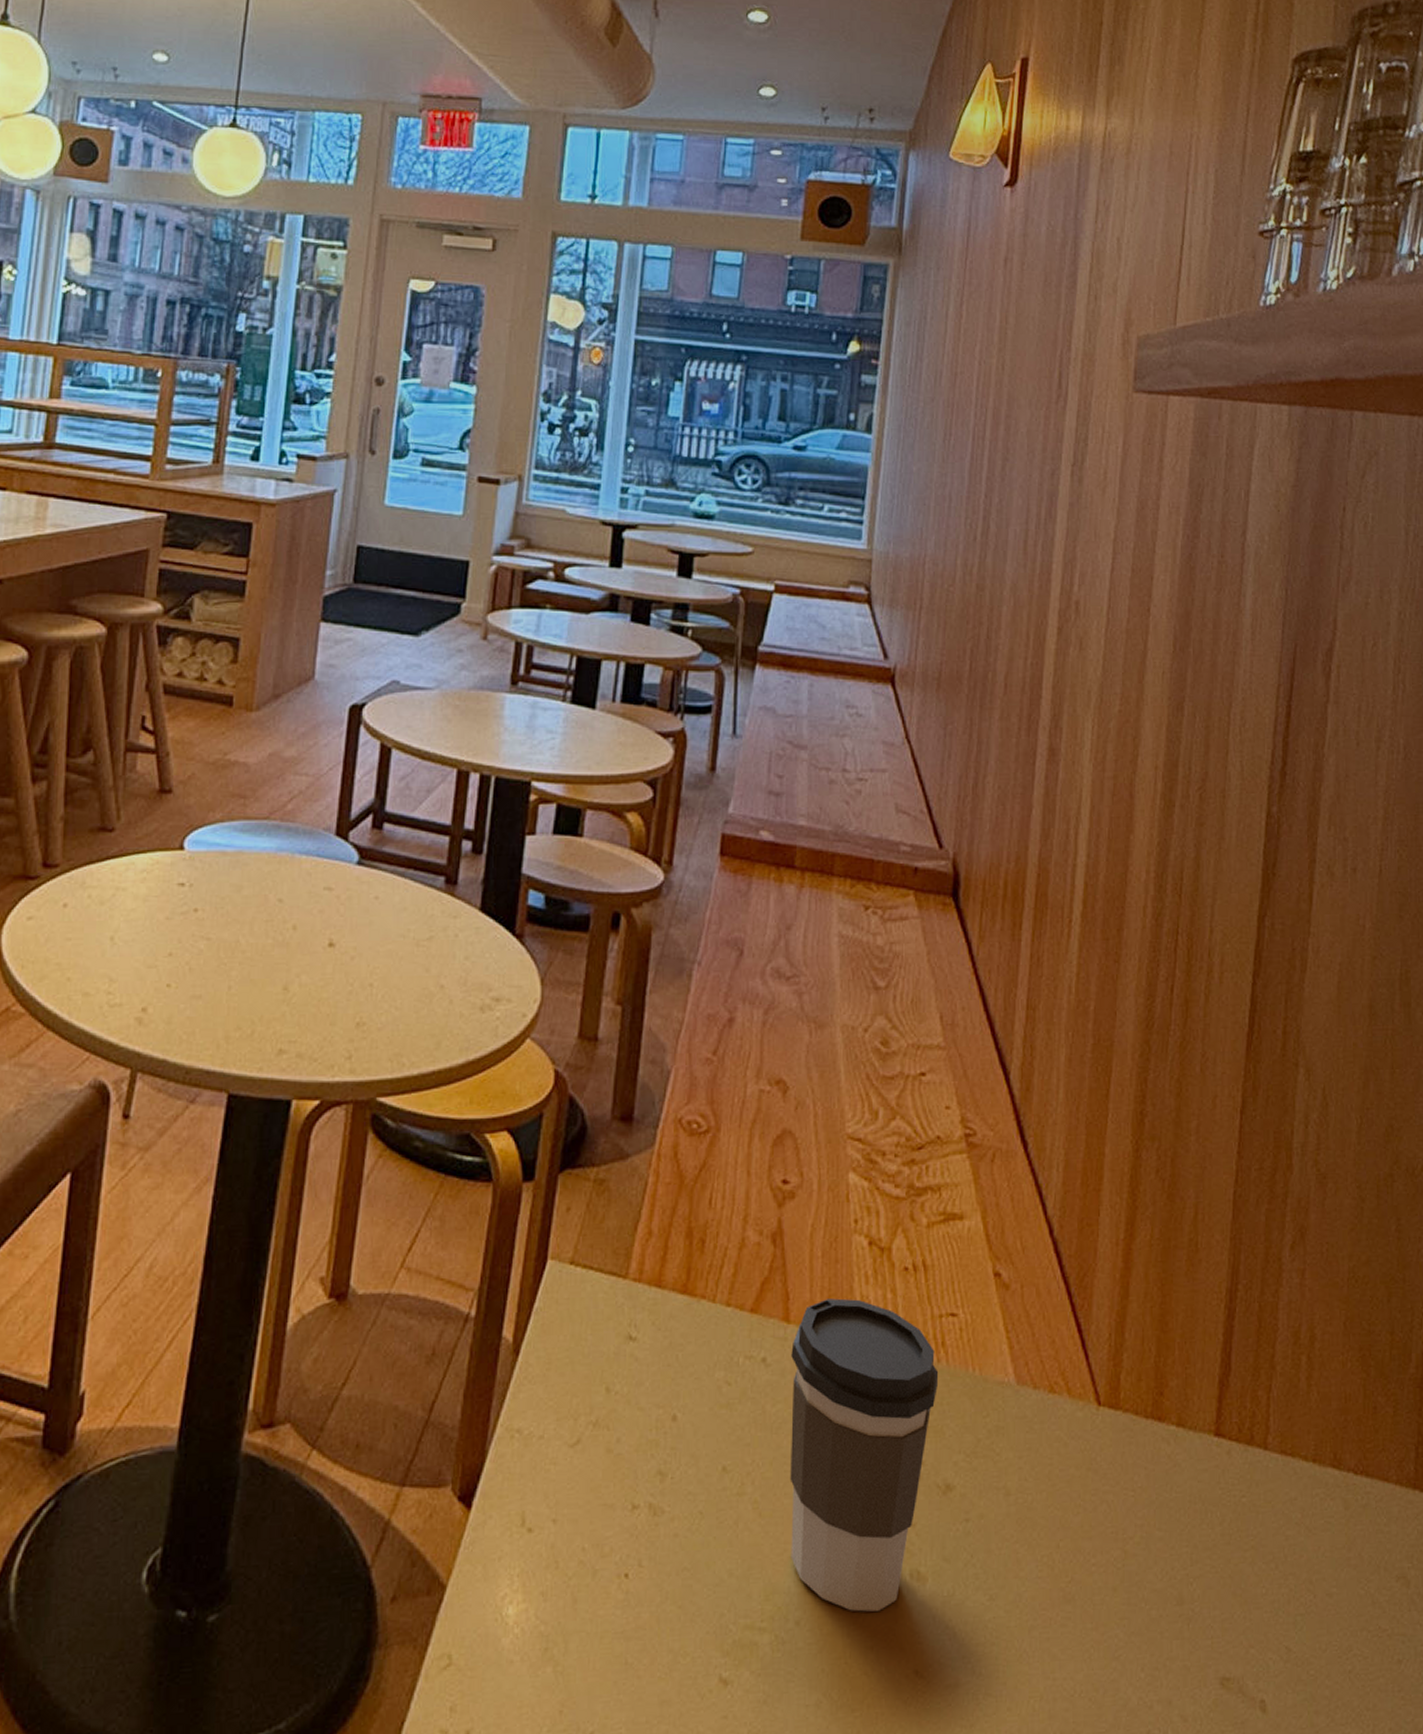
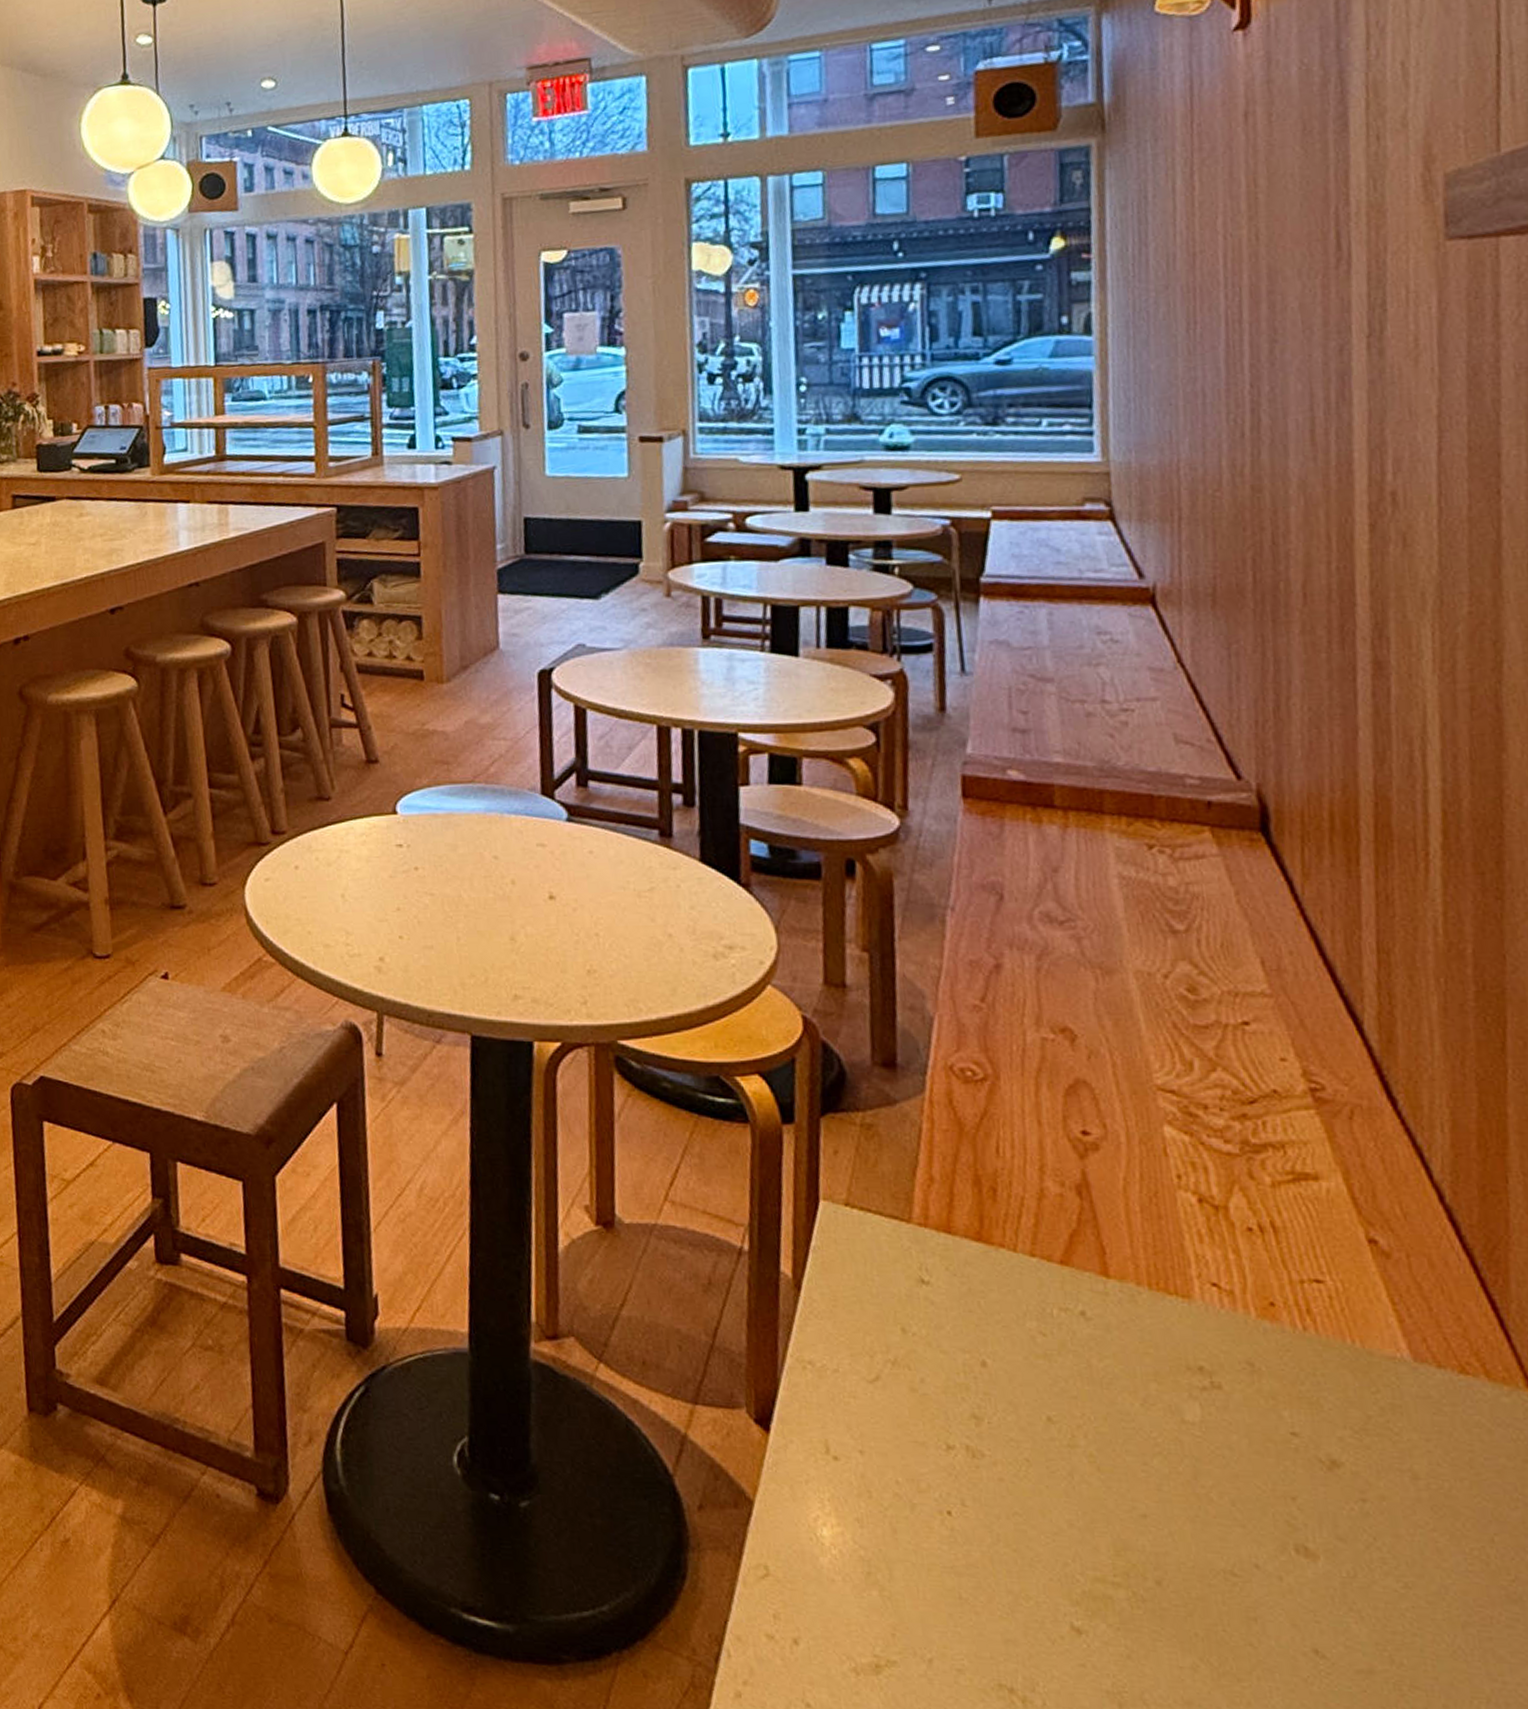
coffee cup: present [790,1298,939,1612] -> none [1115,1255,1308,1583]

